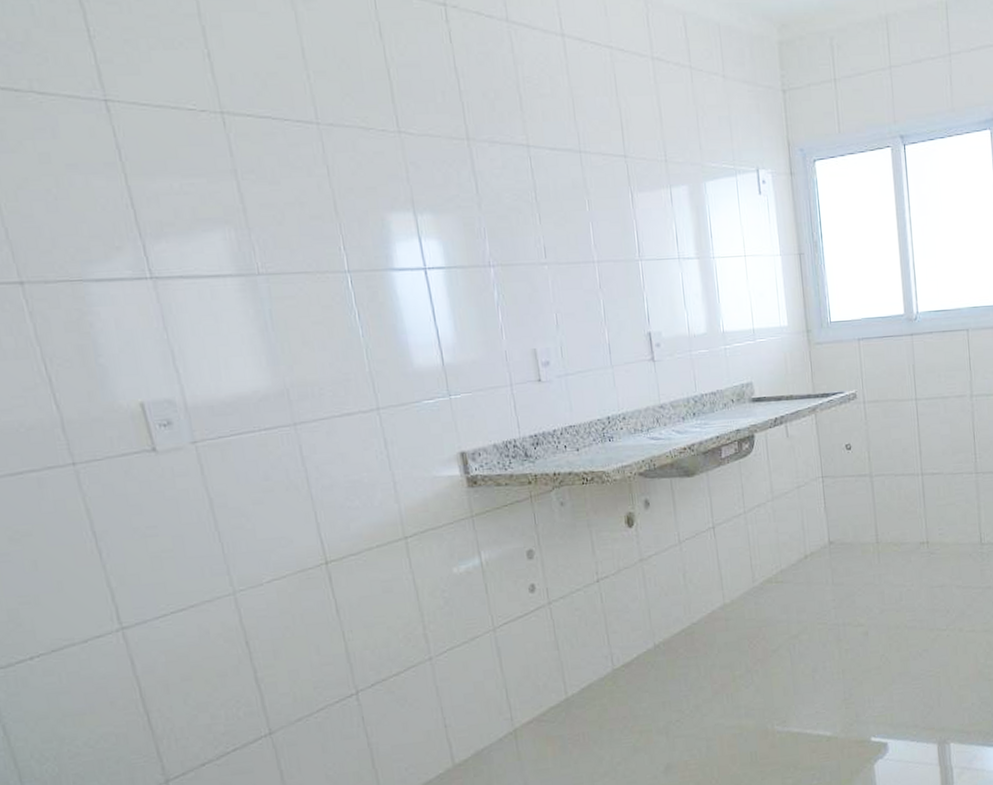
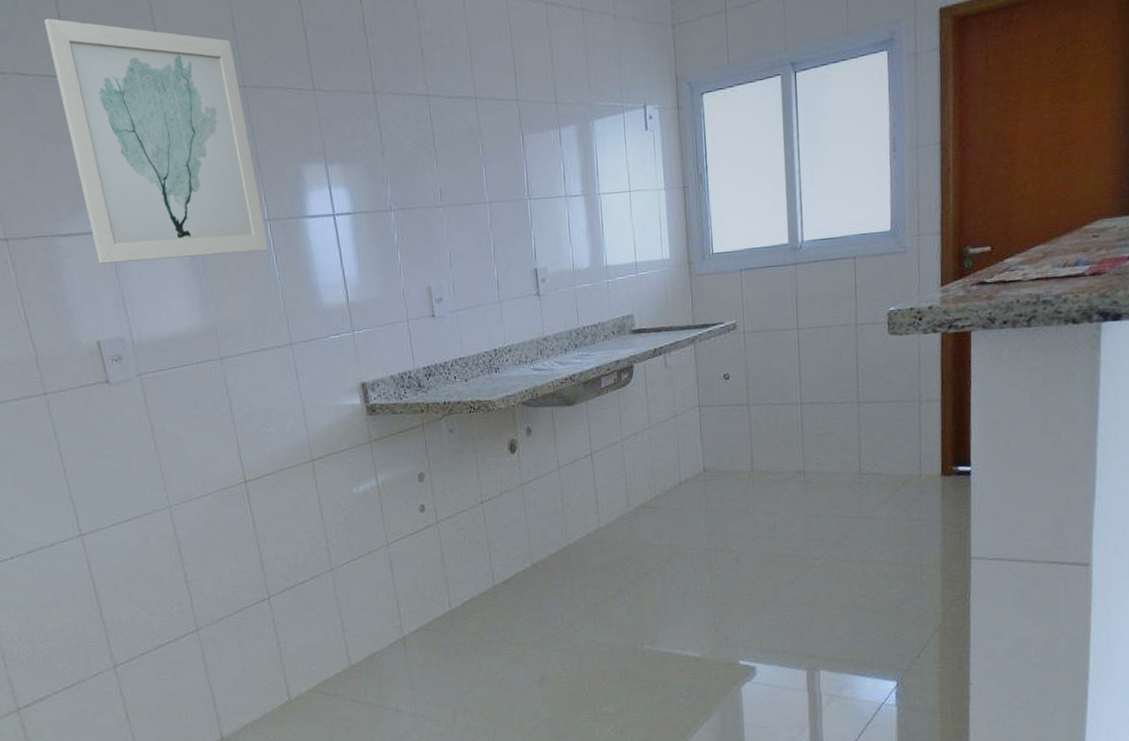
wall art: none [69,31,349,315] -> present [44,18,268,264]

